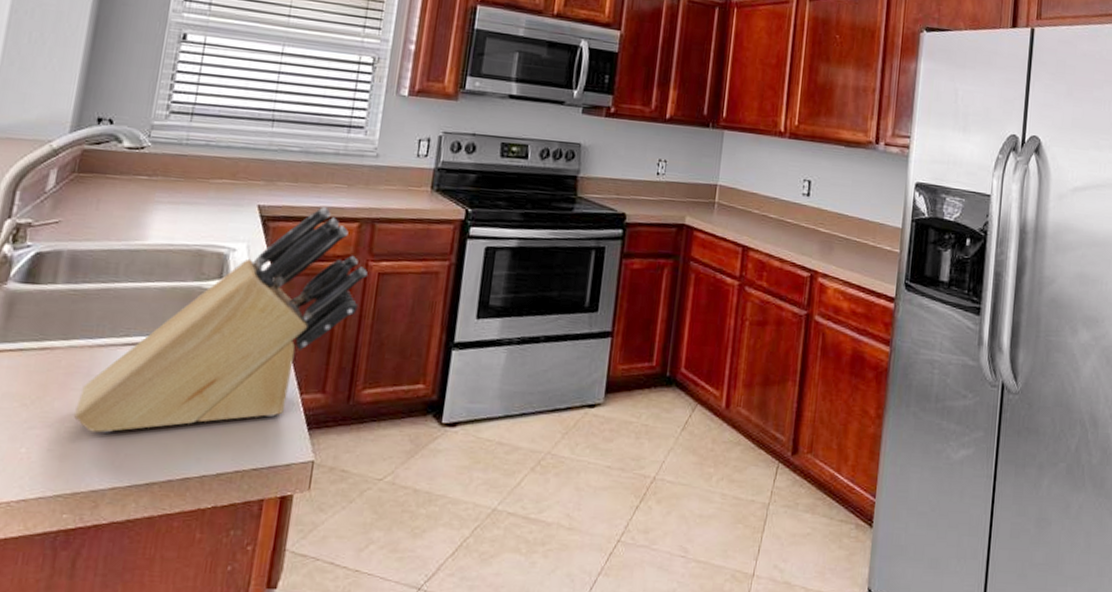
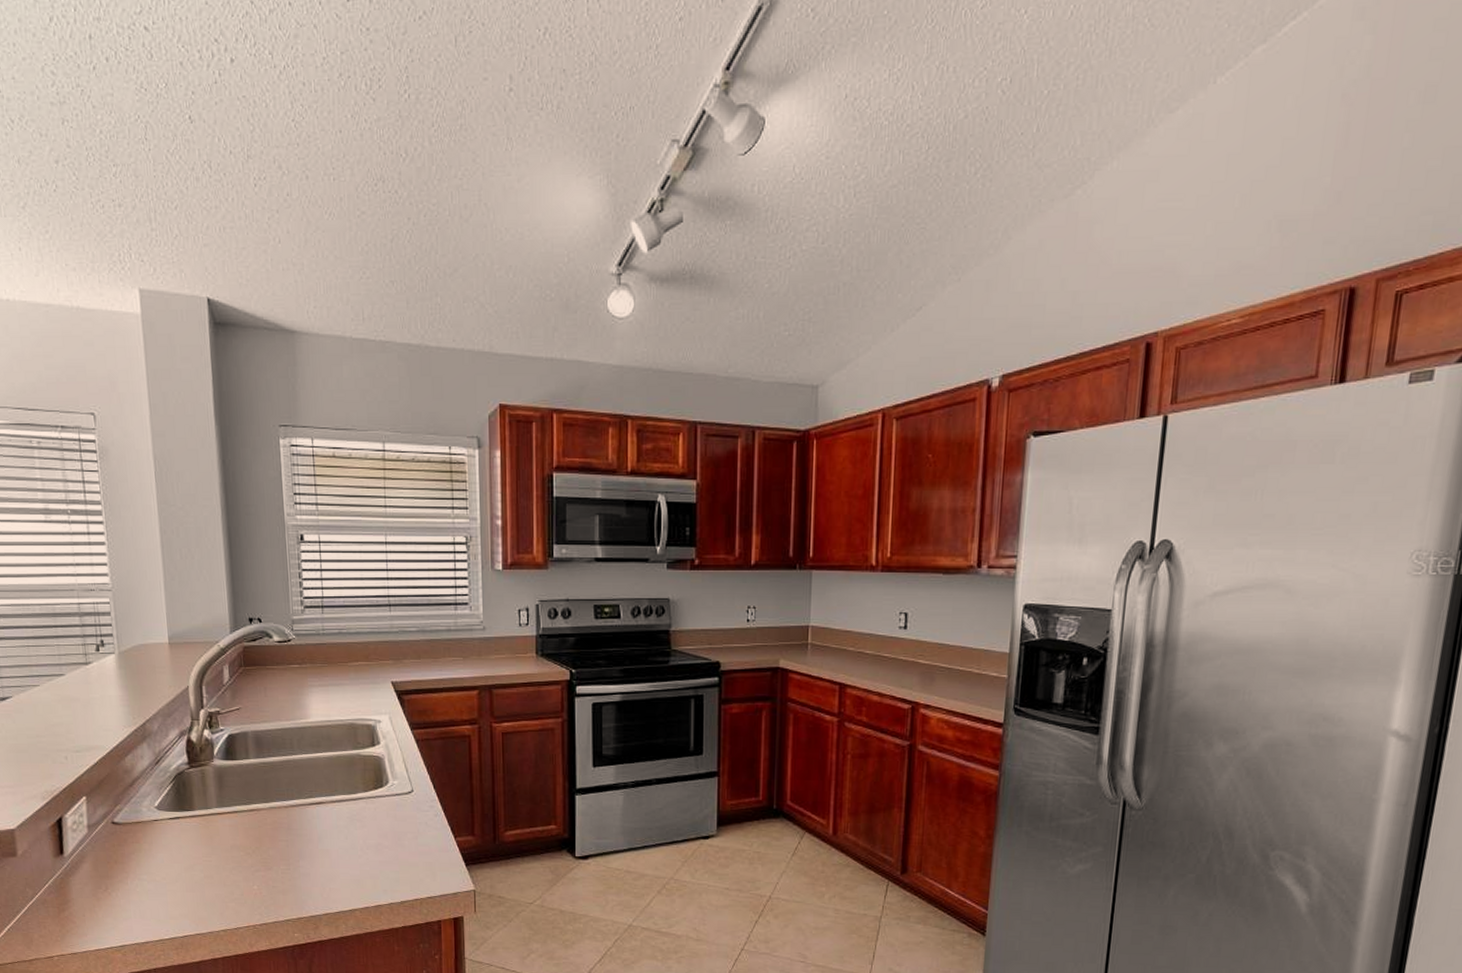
knife block: present [74,207,368,433] -> none [285,679,493,873]

